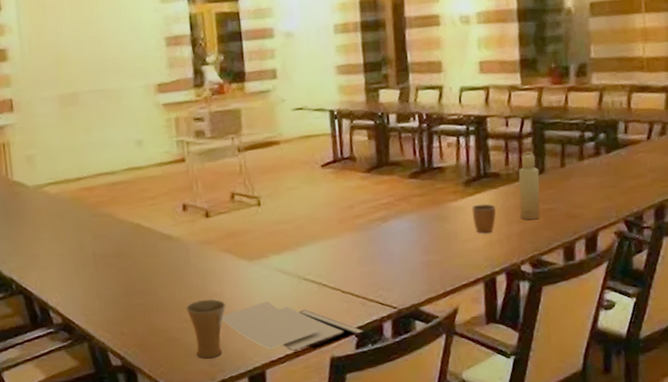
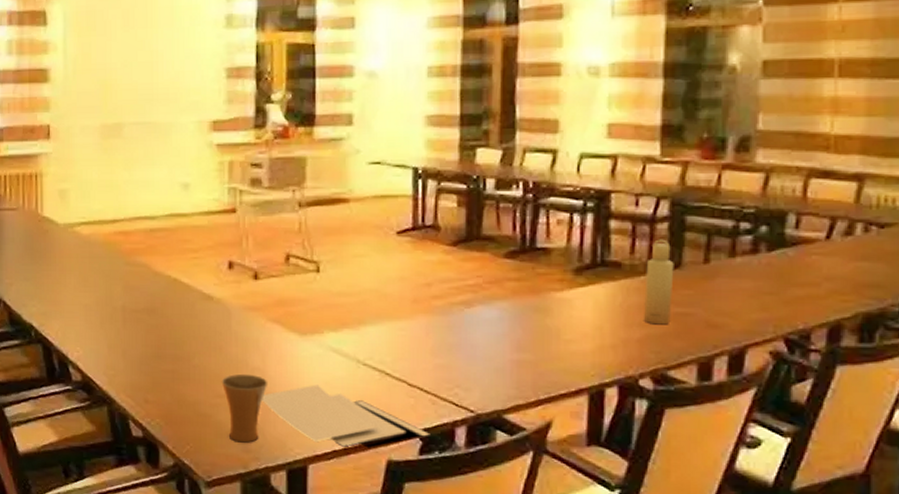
cup: present [471,204,497,233] -> none [581,298,613,334]

